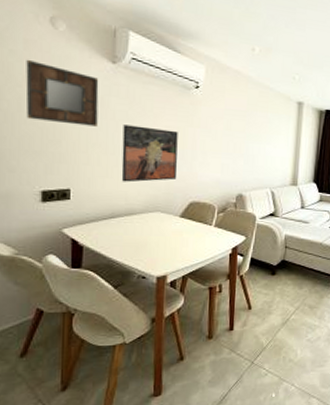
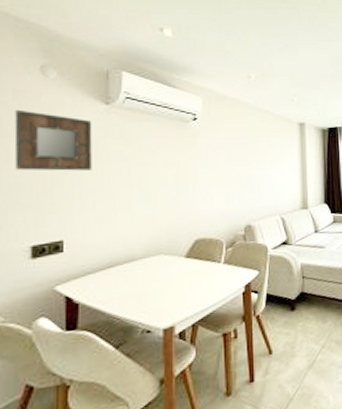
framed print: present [121,125,178,182] -> none [119,165,180,226]

